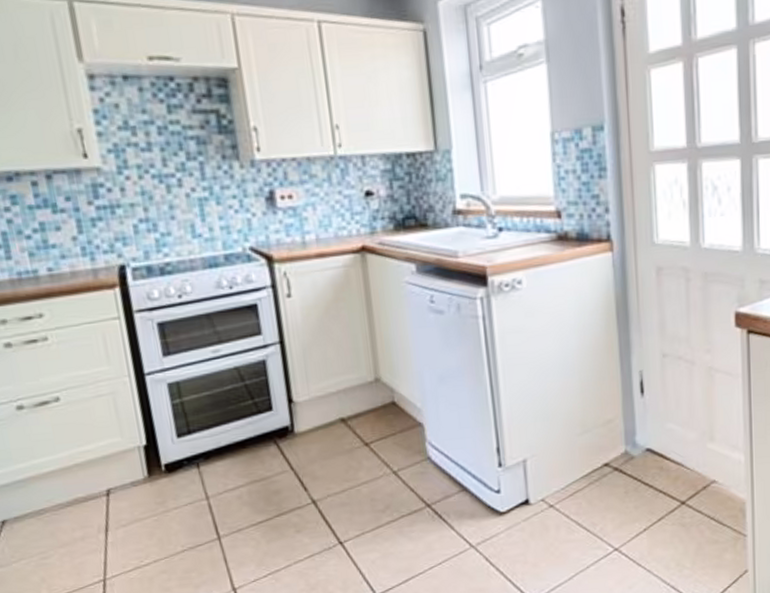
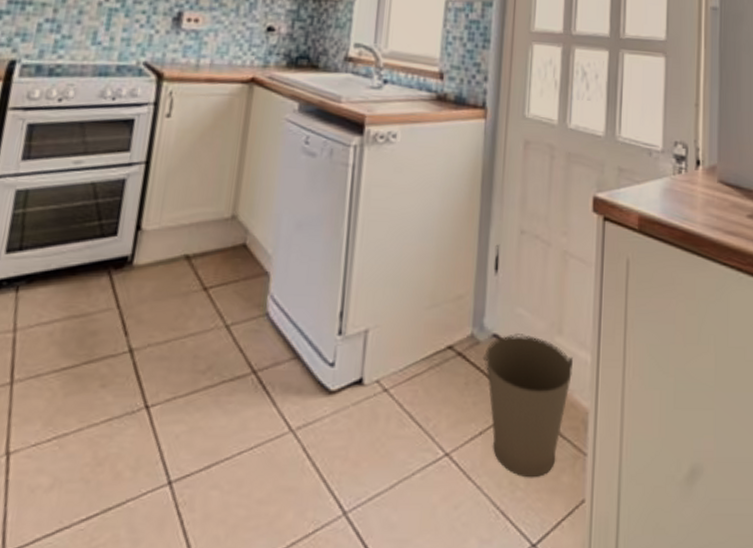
bucket: none [638,445,727,559] -> present [482,333,573,477]

